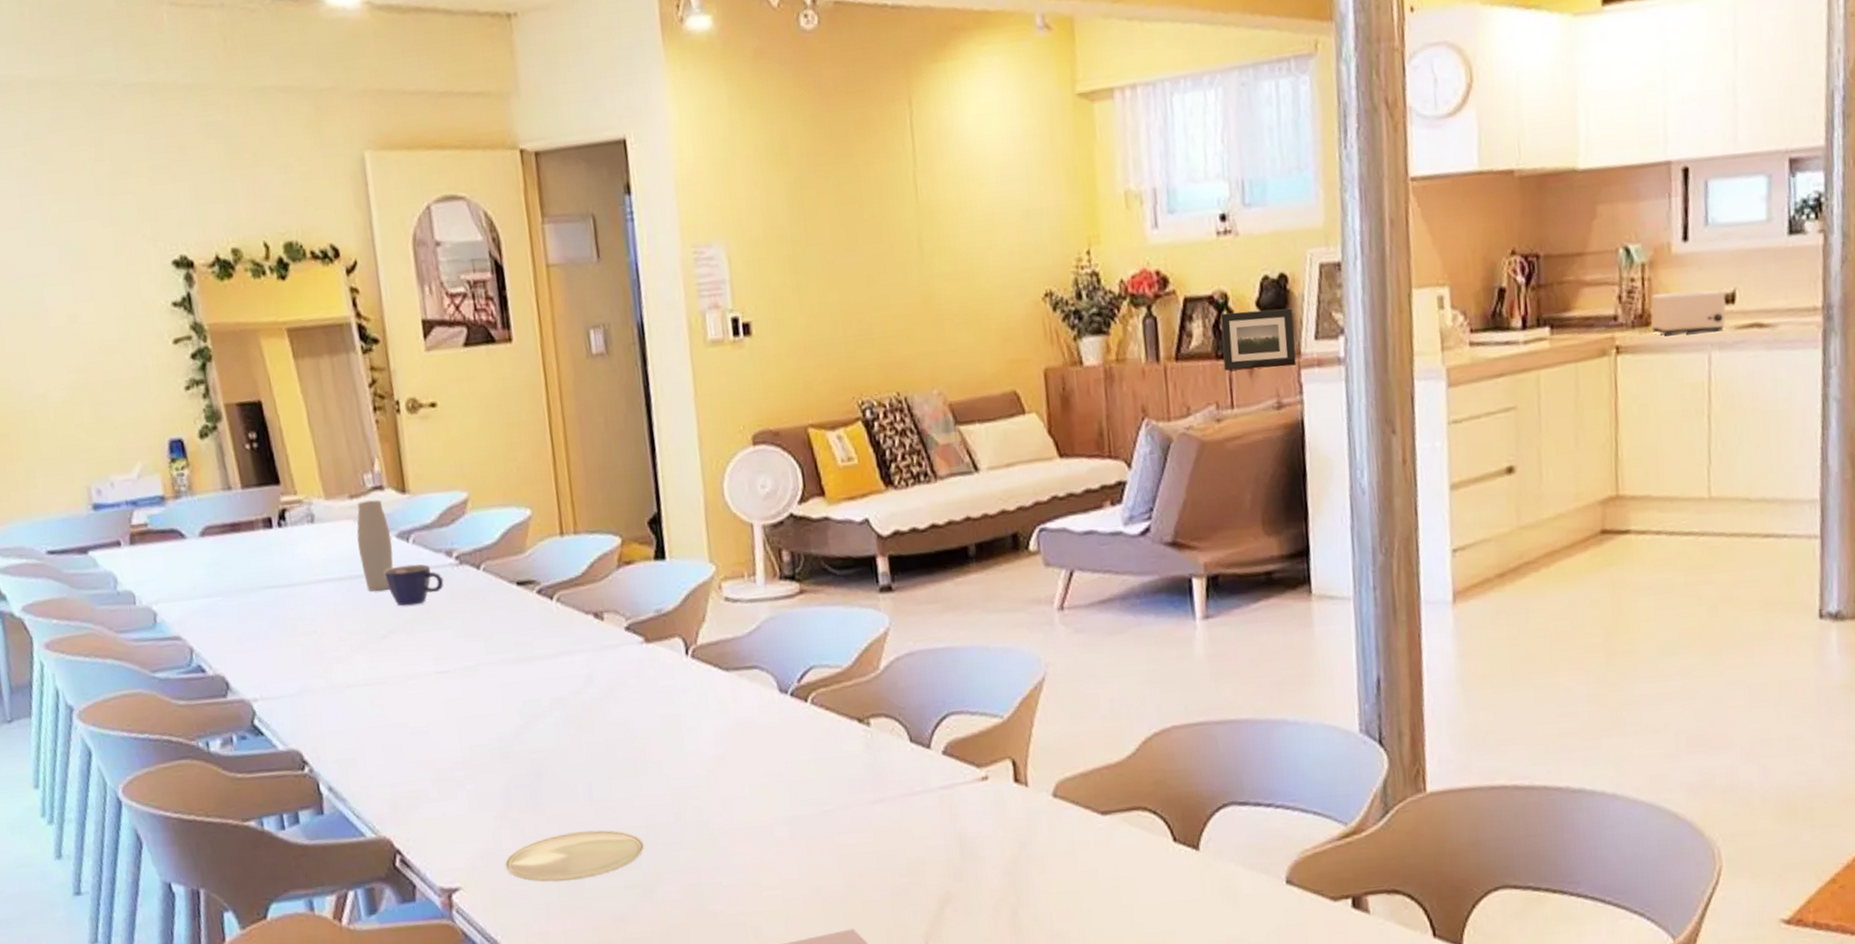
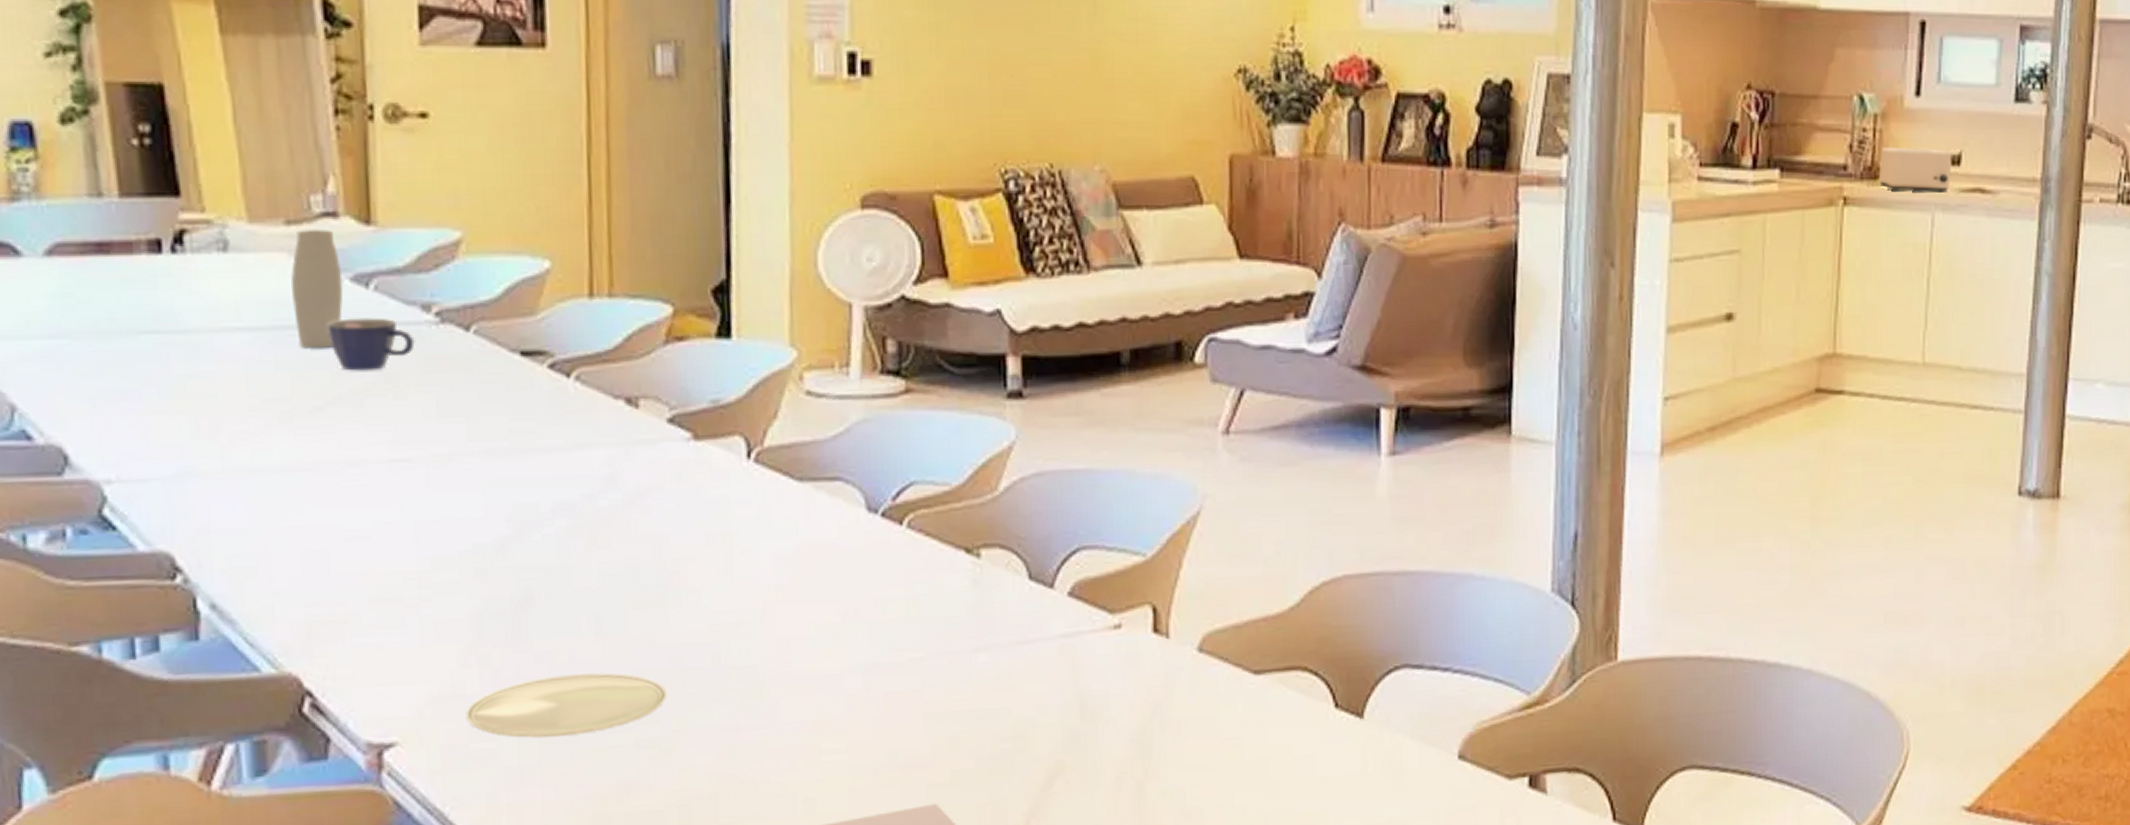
picture frame: present [1220,308,1297,371] -> none [1435,115,1515,182]

